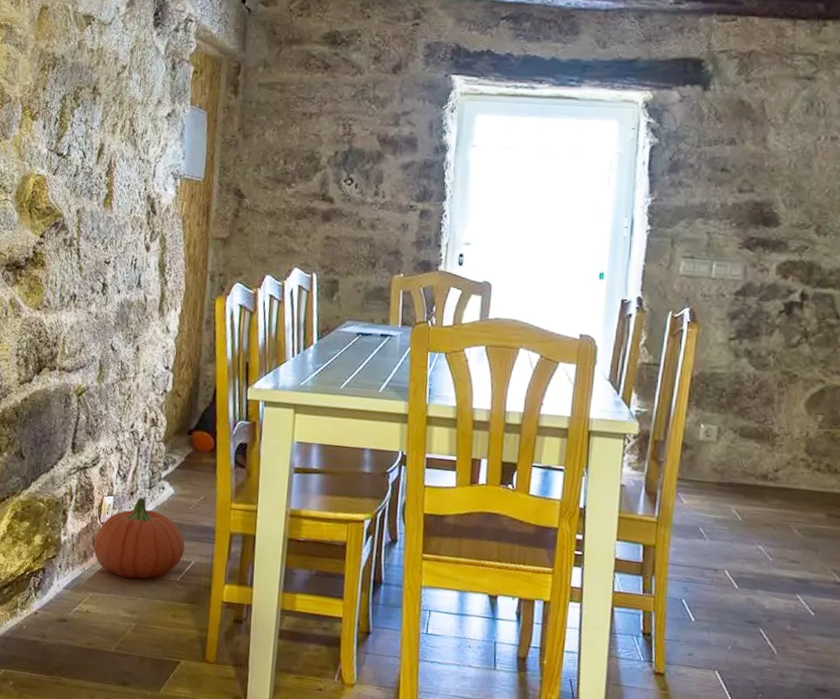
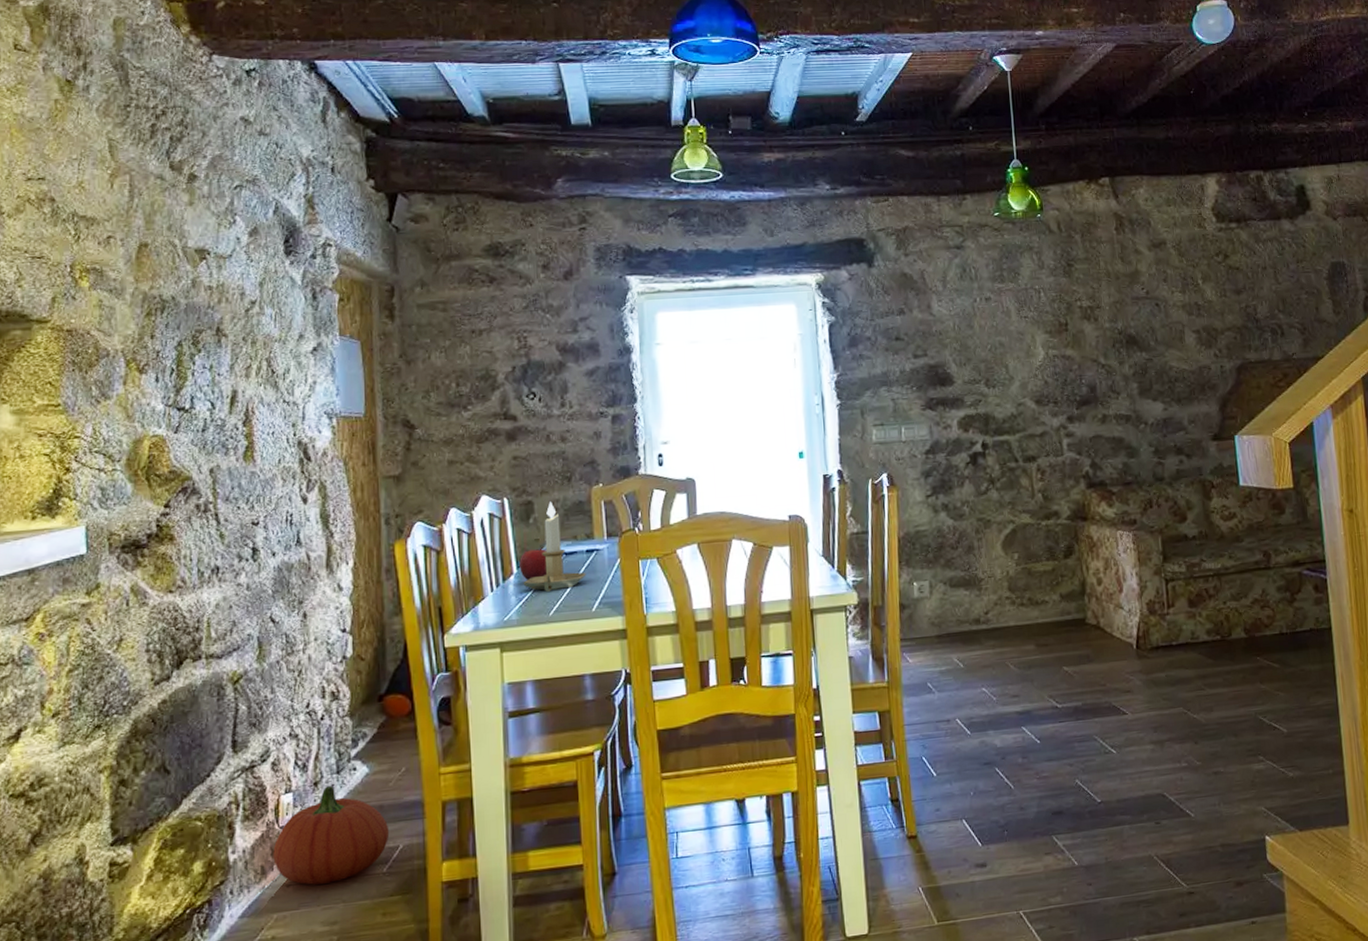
fruit: none [319,323,345,352] -> present [519,546,547,580]
candlestick: none [321,283,378,367] -> present [523,501,586,593]

